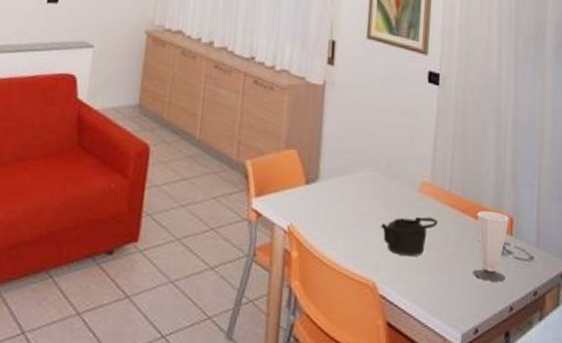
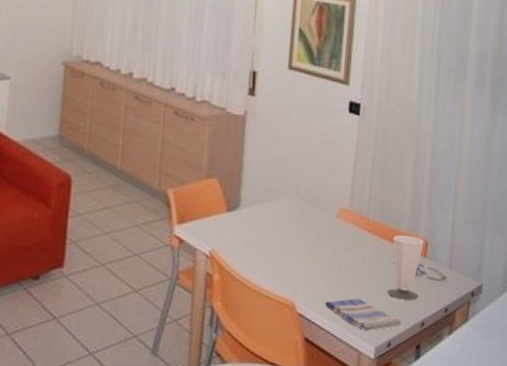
teapot: present [381,216,439,257] -> none [300,241,356,279]
dish towel: none [408,279,488,317] -> present [325,298,401,332]

